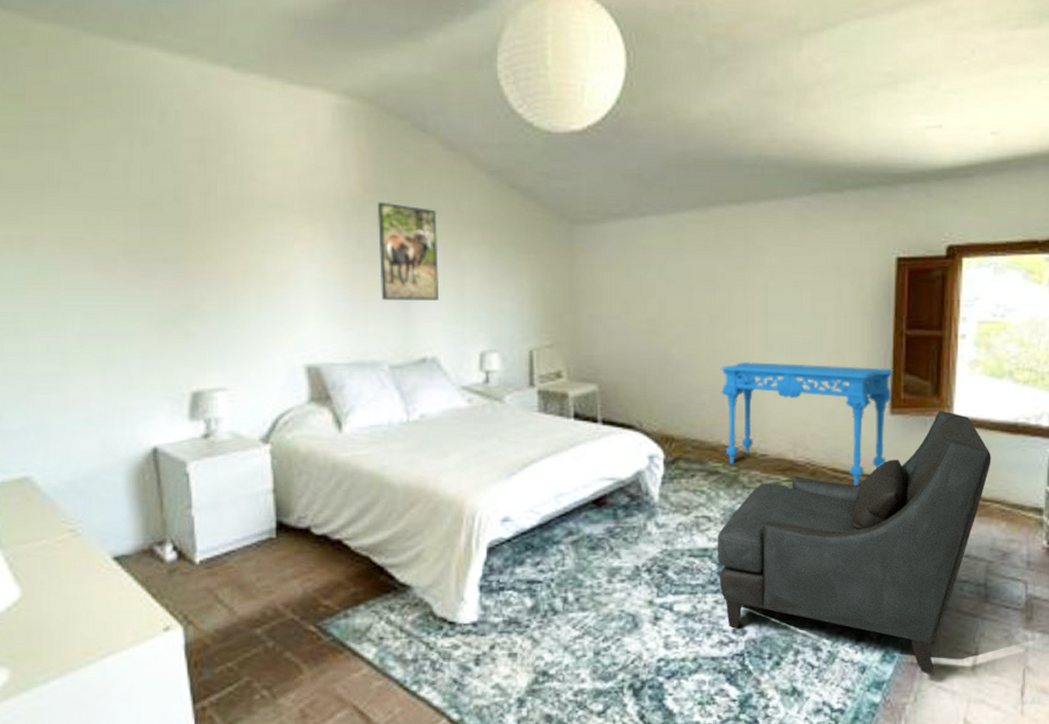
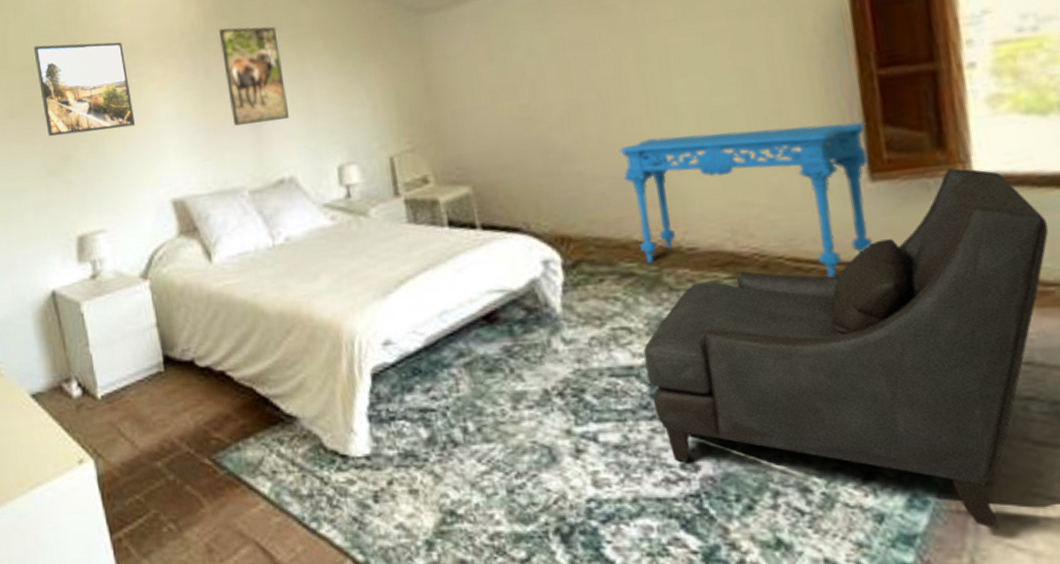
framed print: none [162,181,275,285] -> present [33,42,136,137]

